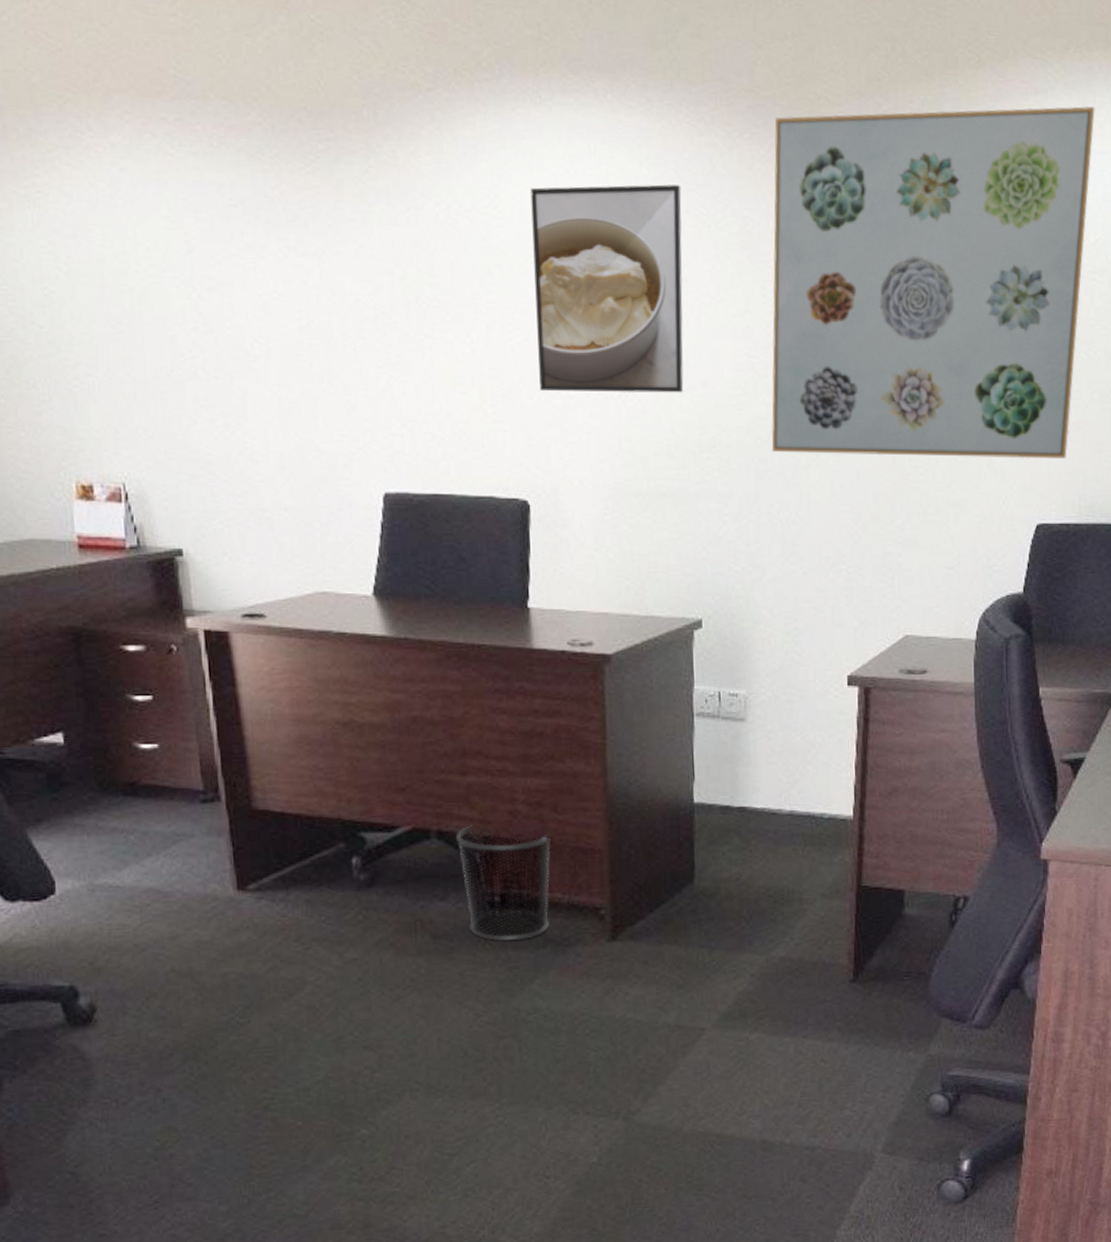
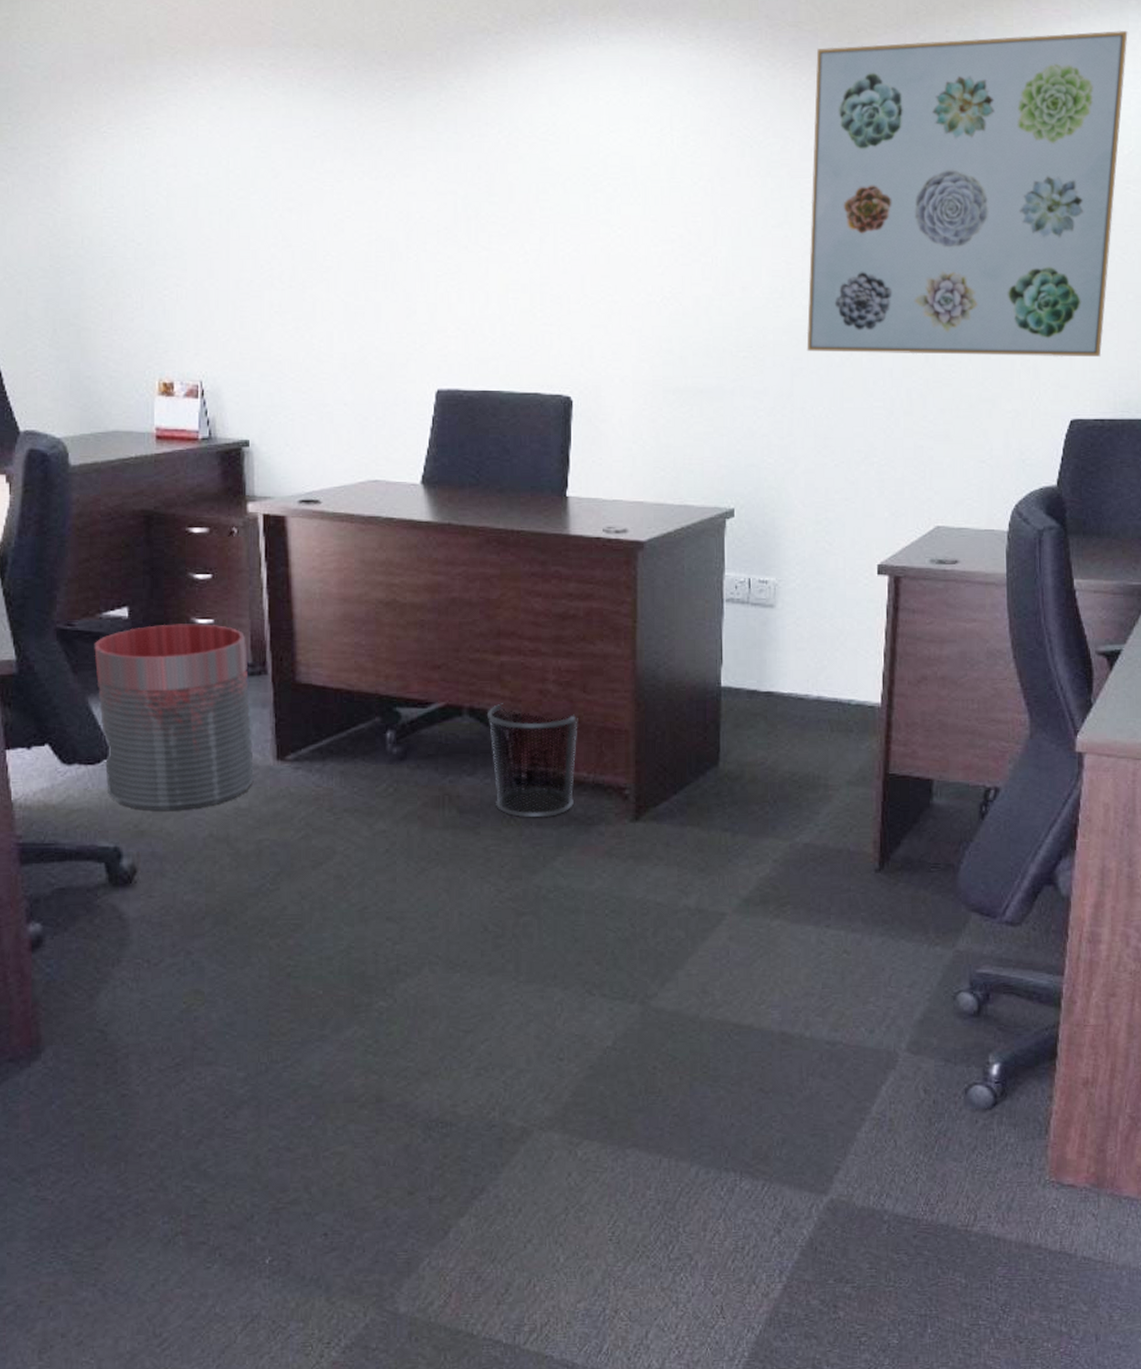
trash can: none [28,749,216,947] -> present [94,624,255,810]
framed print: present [530,184,684,393] -> none [586,110,726,298]

